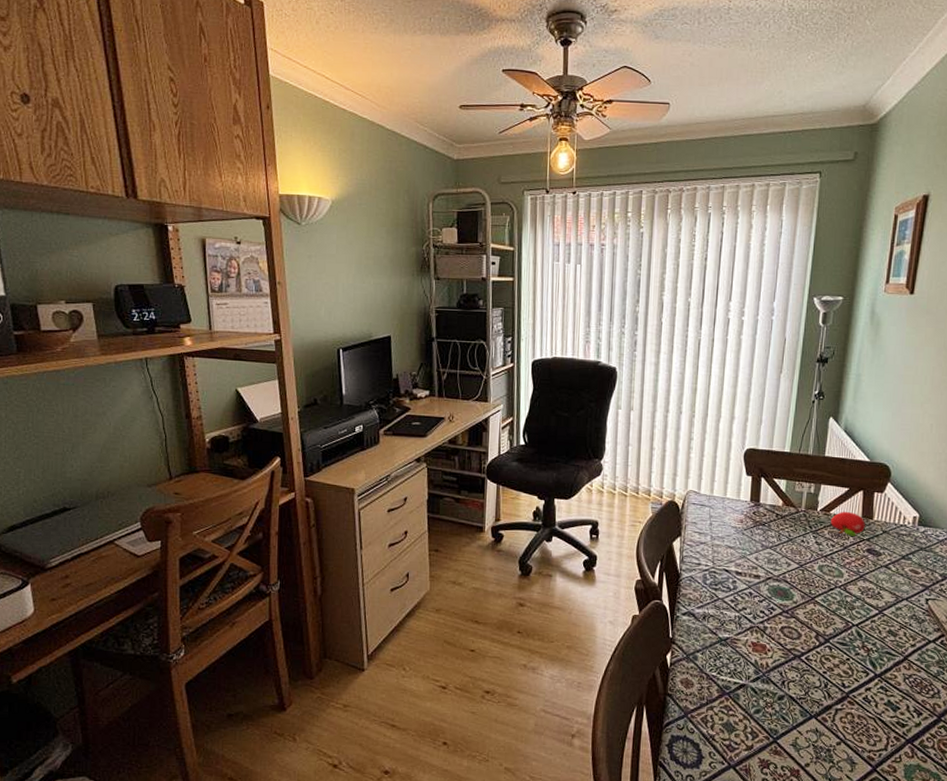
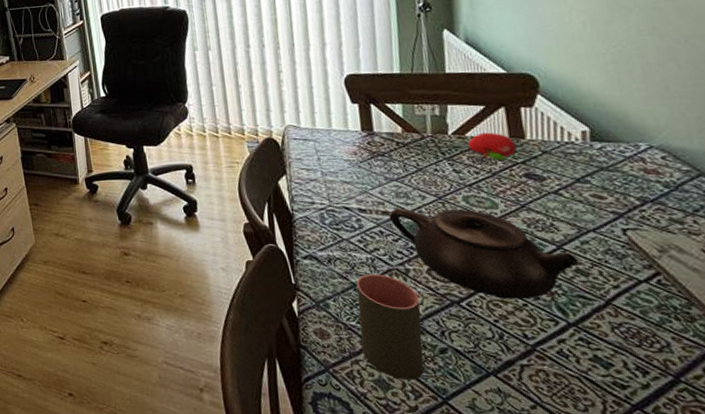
cup: none [717,630,771,723] -> present [356,273,425,380]
teapot: none [759,572,892,655] -> present [389,208,579,300]

